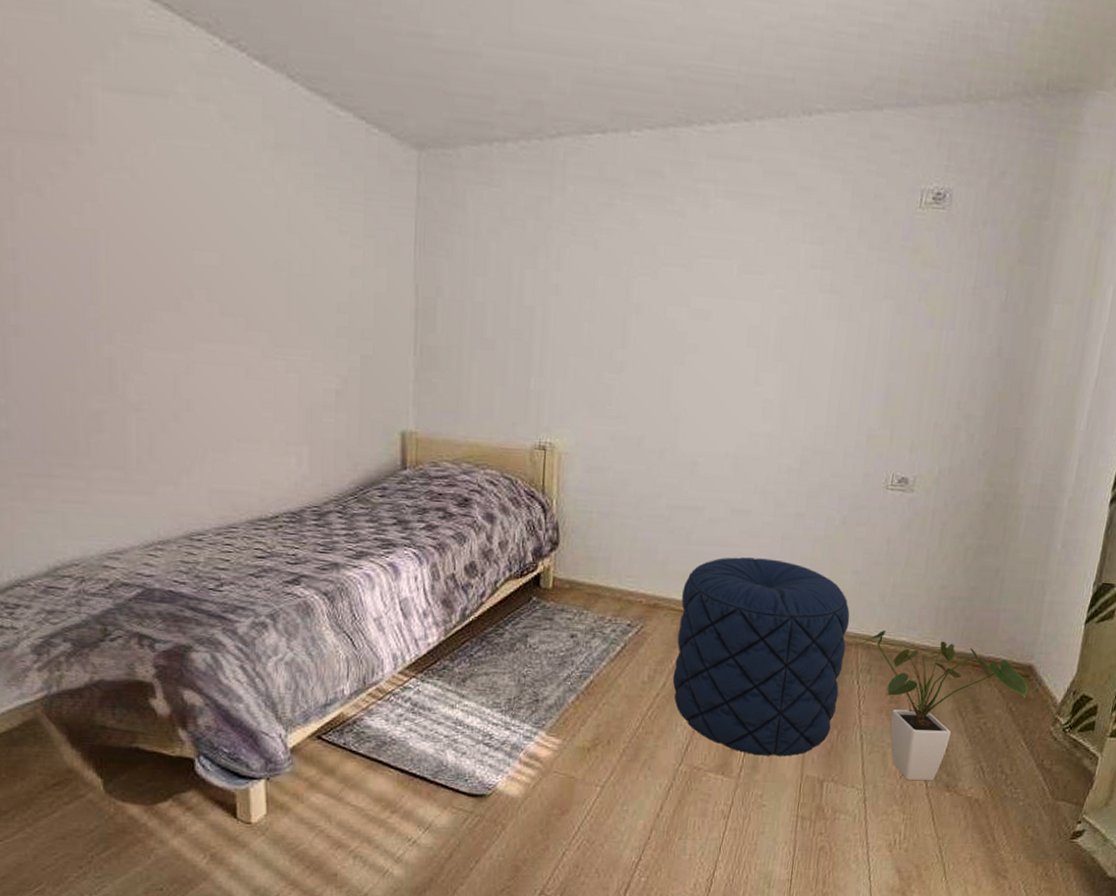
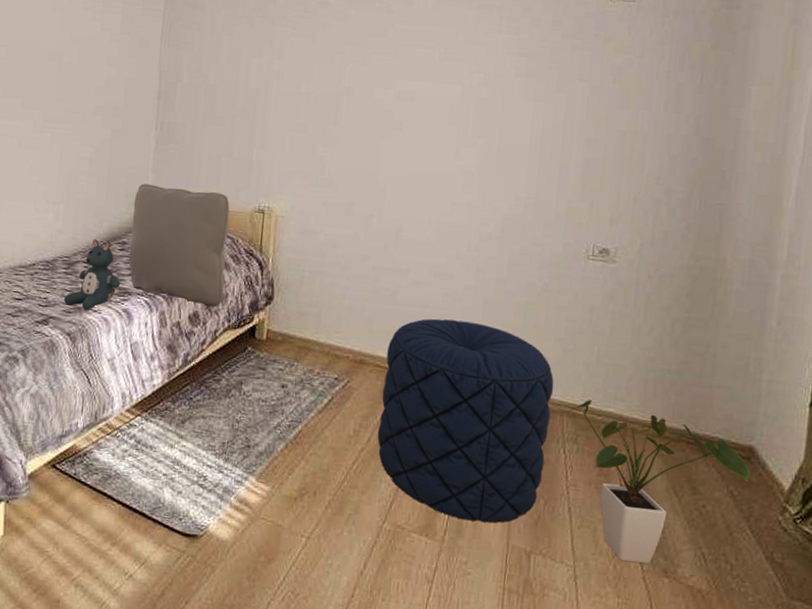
stuffed animal: none [317,485,383,567] -> present [64,239,120,311]
pillow: none [391,419,507,557] -> present [128,183,230,308]

